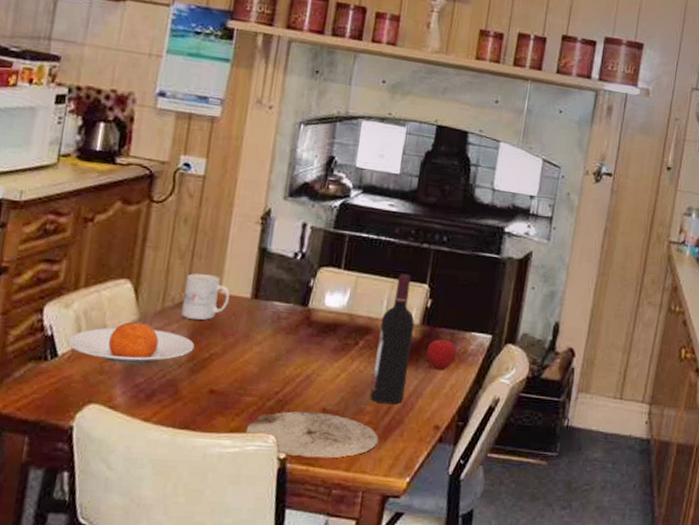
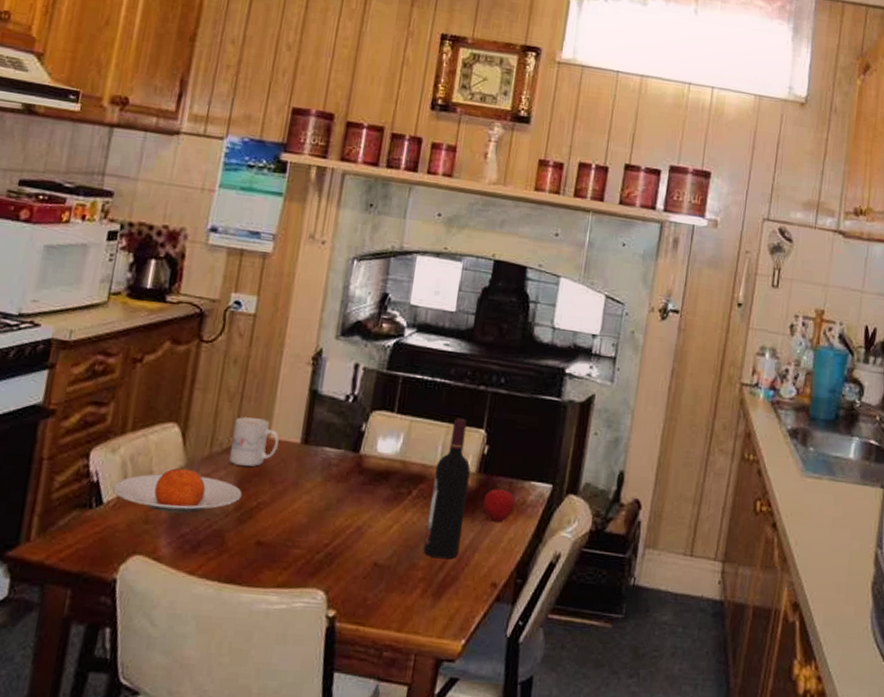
plate: present [245,410,379,458] -> none [293,565,433,617]

